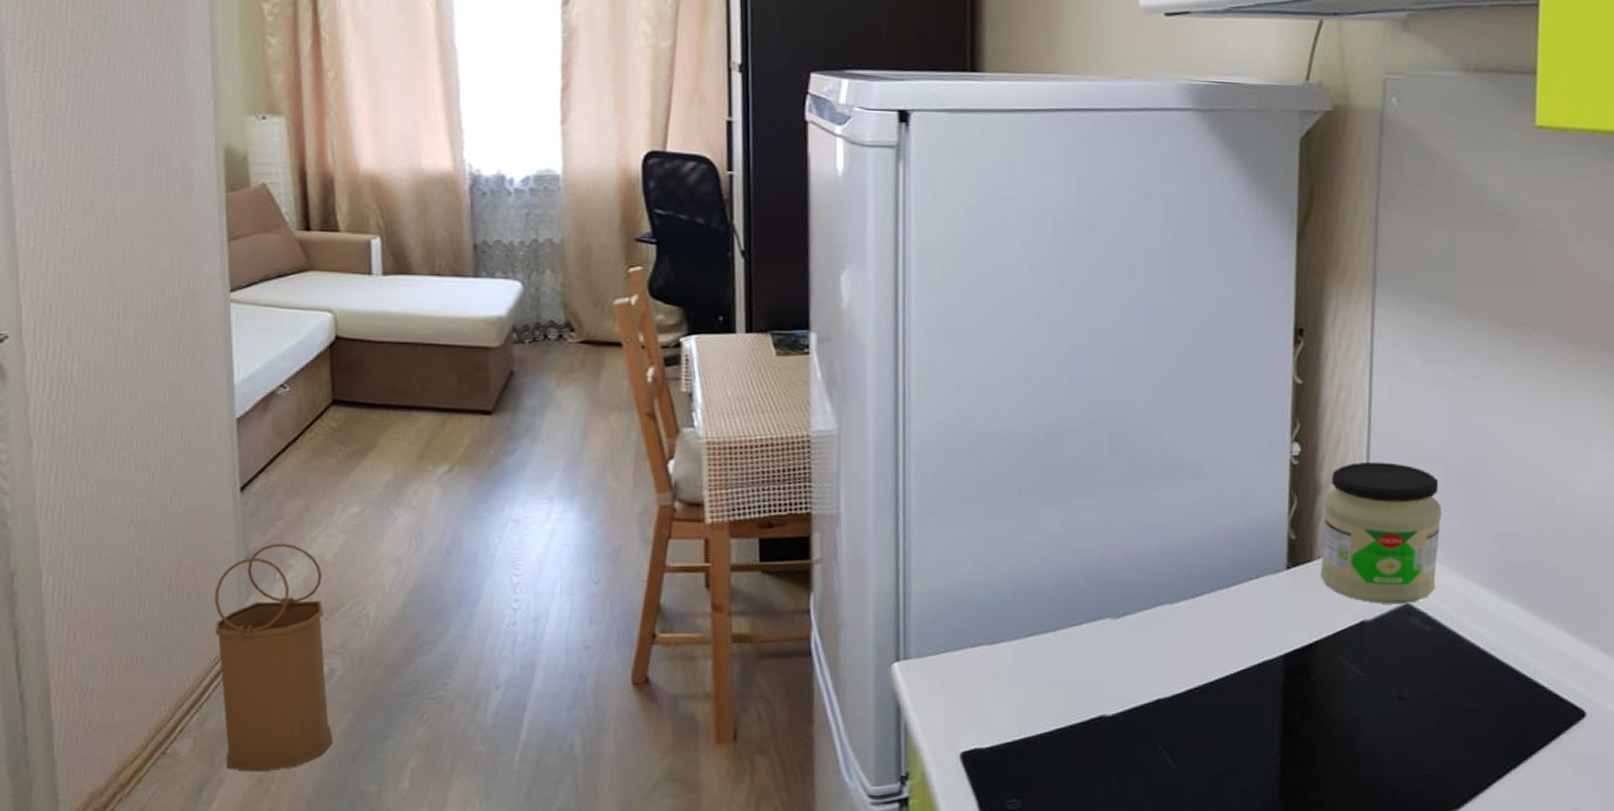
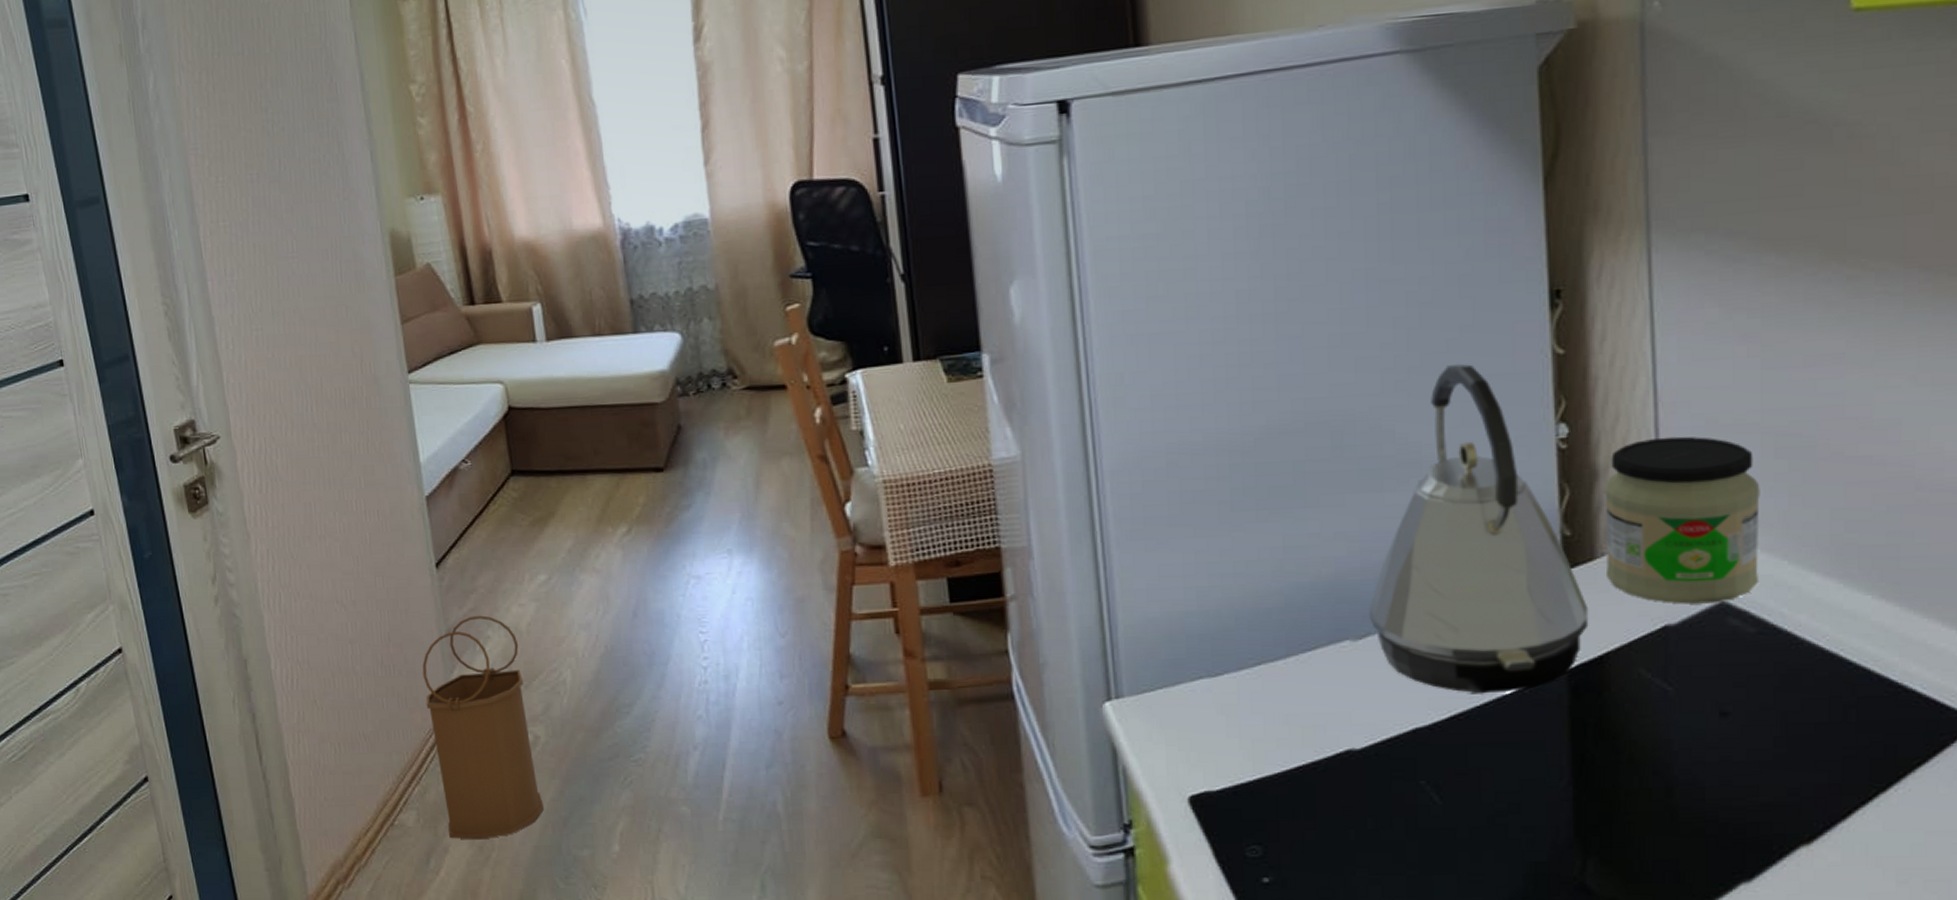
kettle: none [1127,383,1305,671] -> present [1368,363,1589,693]

